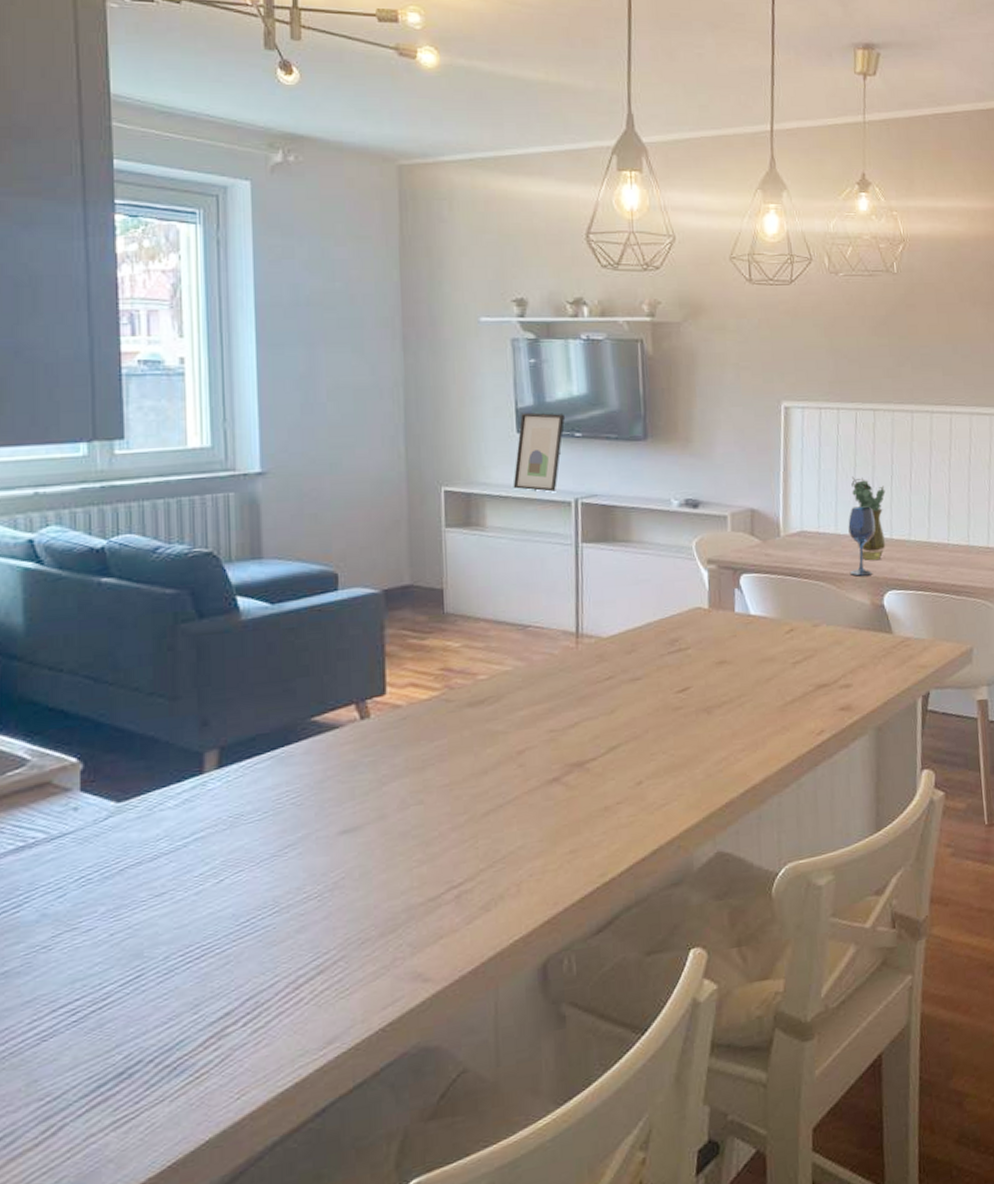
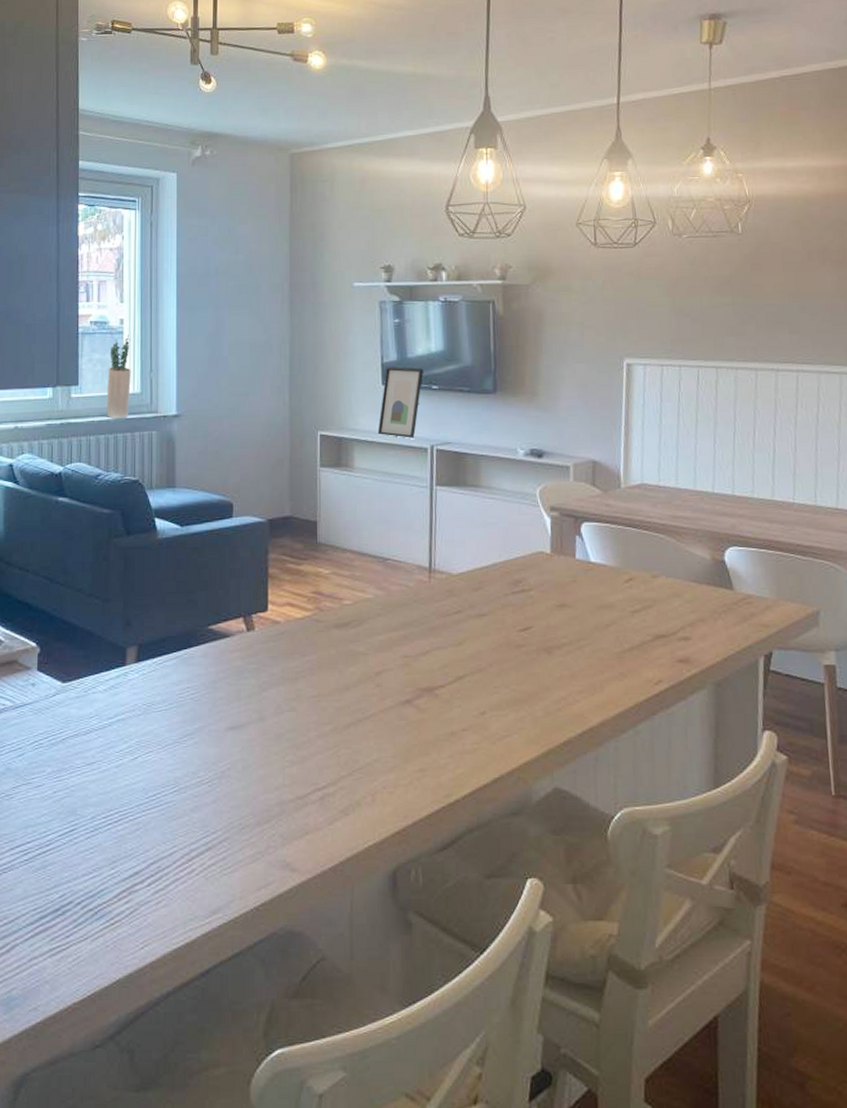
vase: none [164,377,198,480] -> present [106,335,131,420]
wineglass: present [848,506,876,576] -> none [688,462,717,531]
vase: present [851,477,886,561] -> none [692,432,728,516]

